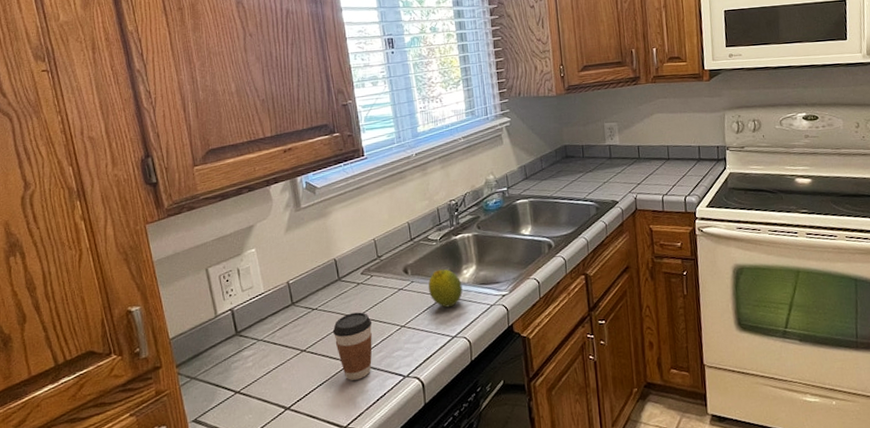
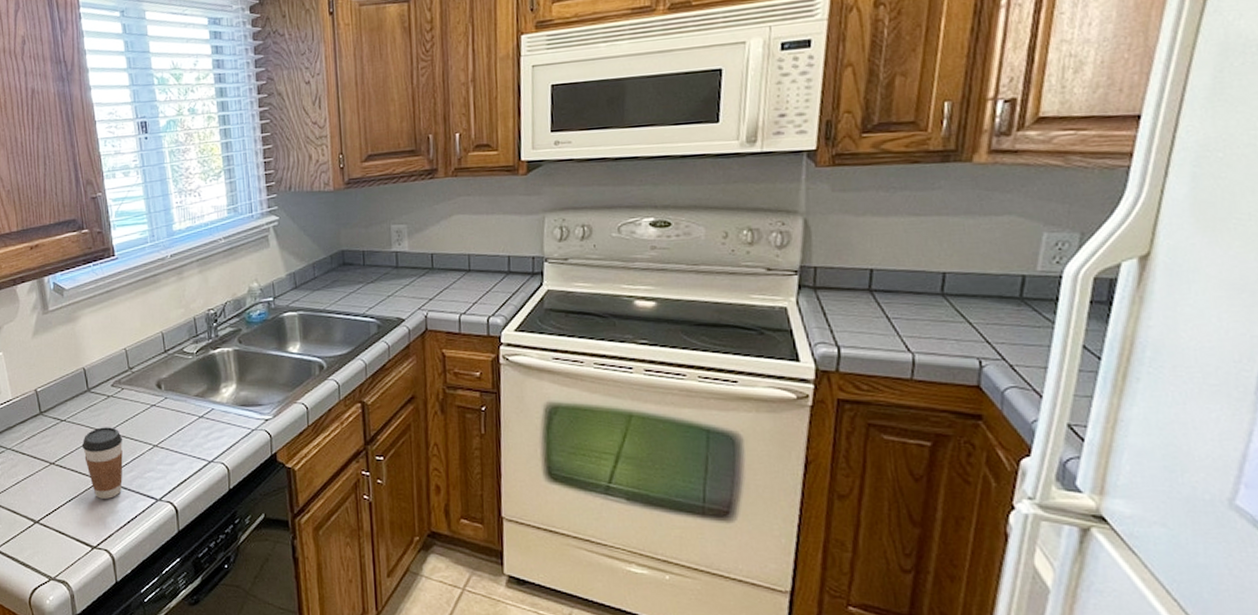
fruit: present [428,269,463,308] -> none [183,386,221,429]

